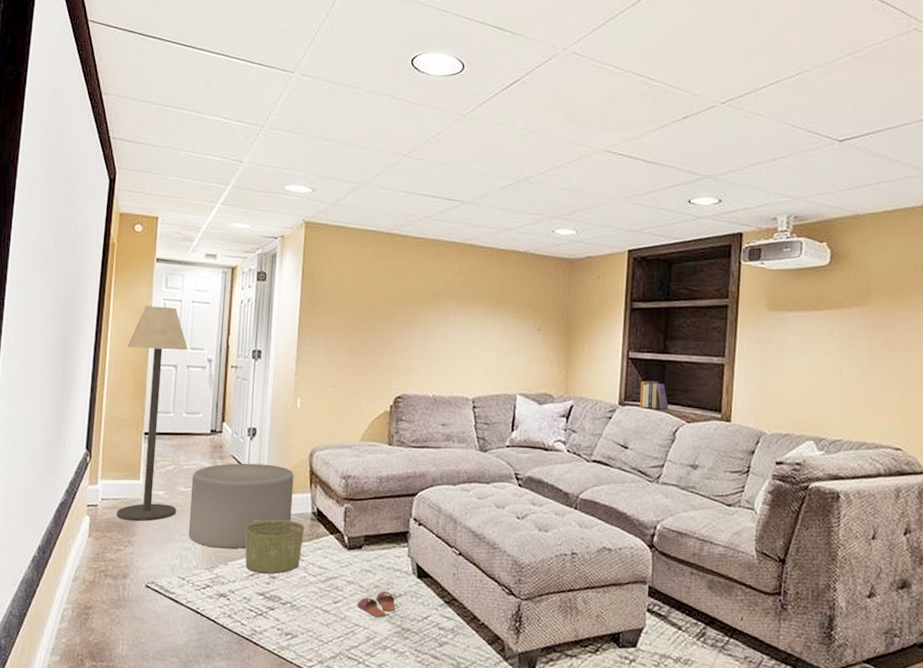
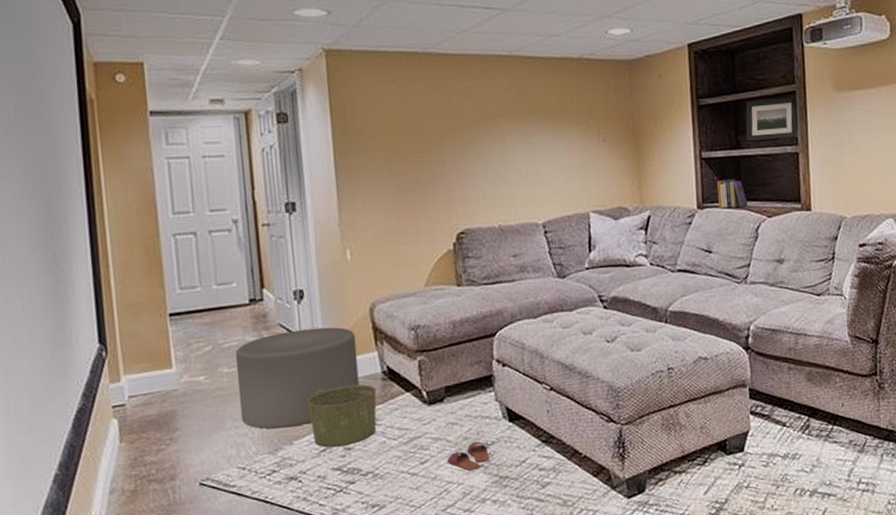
floor lamp: present [116,306,188,521] -> none [130,166,223,416]
picture frame: none [674,309,728,351] -> present [745,96,799,142]

